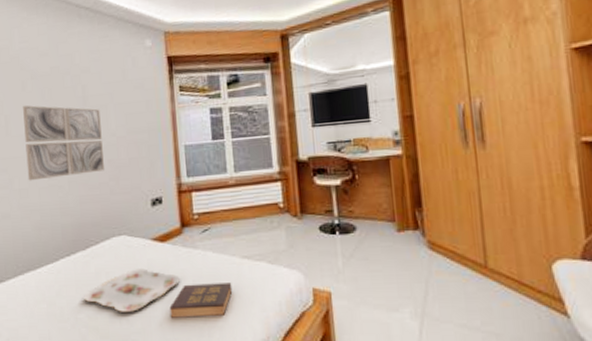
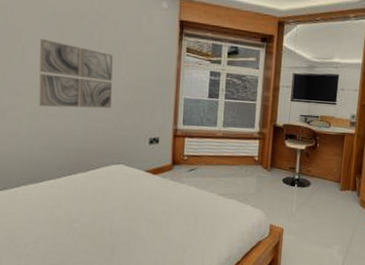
serving tray: present [84,268,180,312] -> none [80,193,165,227]
hardback book: present [169,283,233,318] -> none [153,210,208,238]

